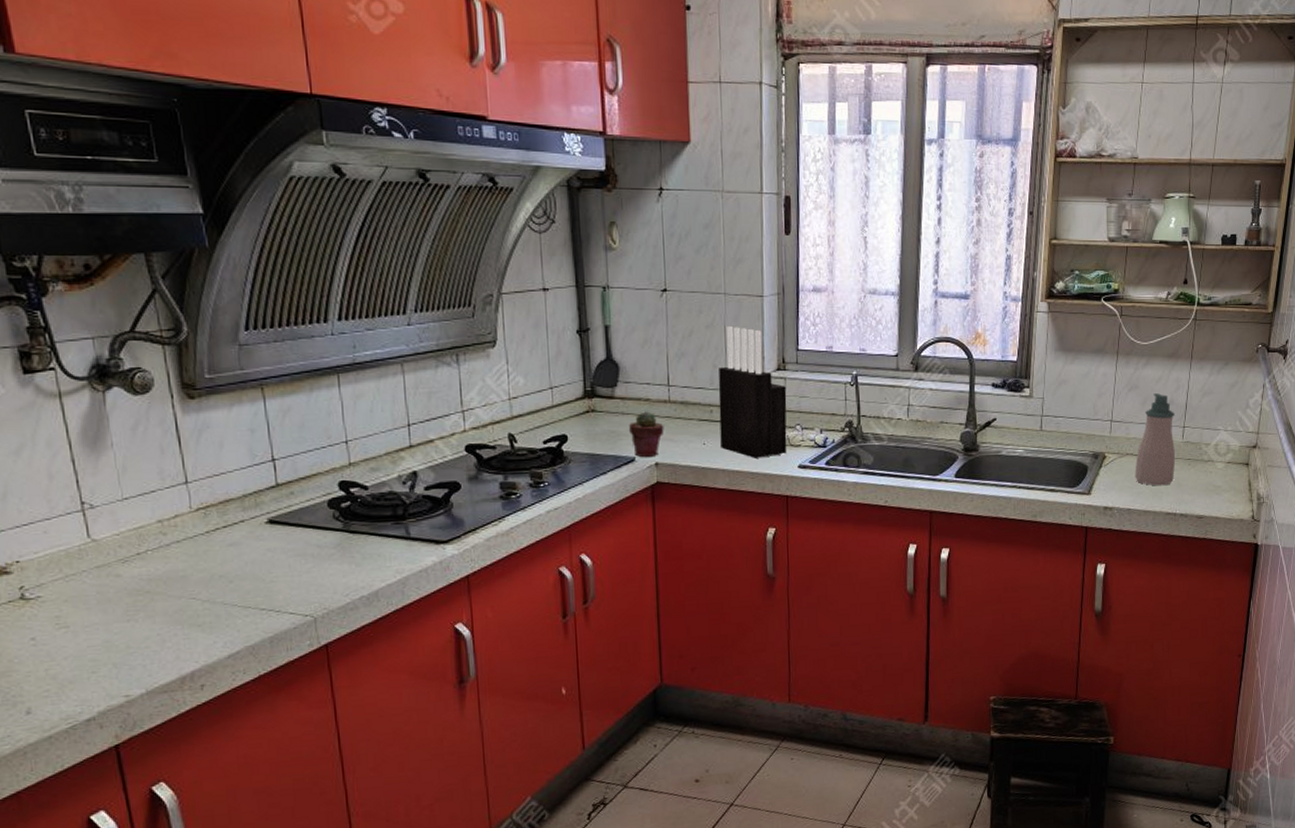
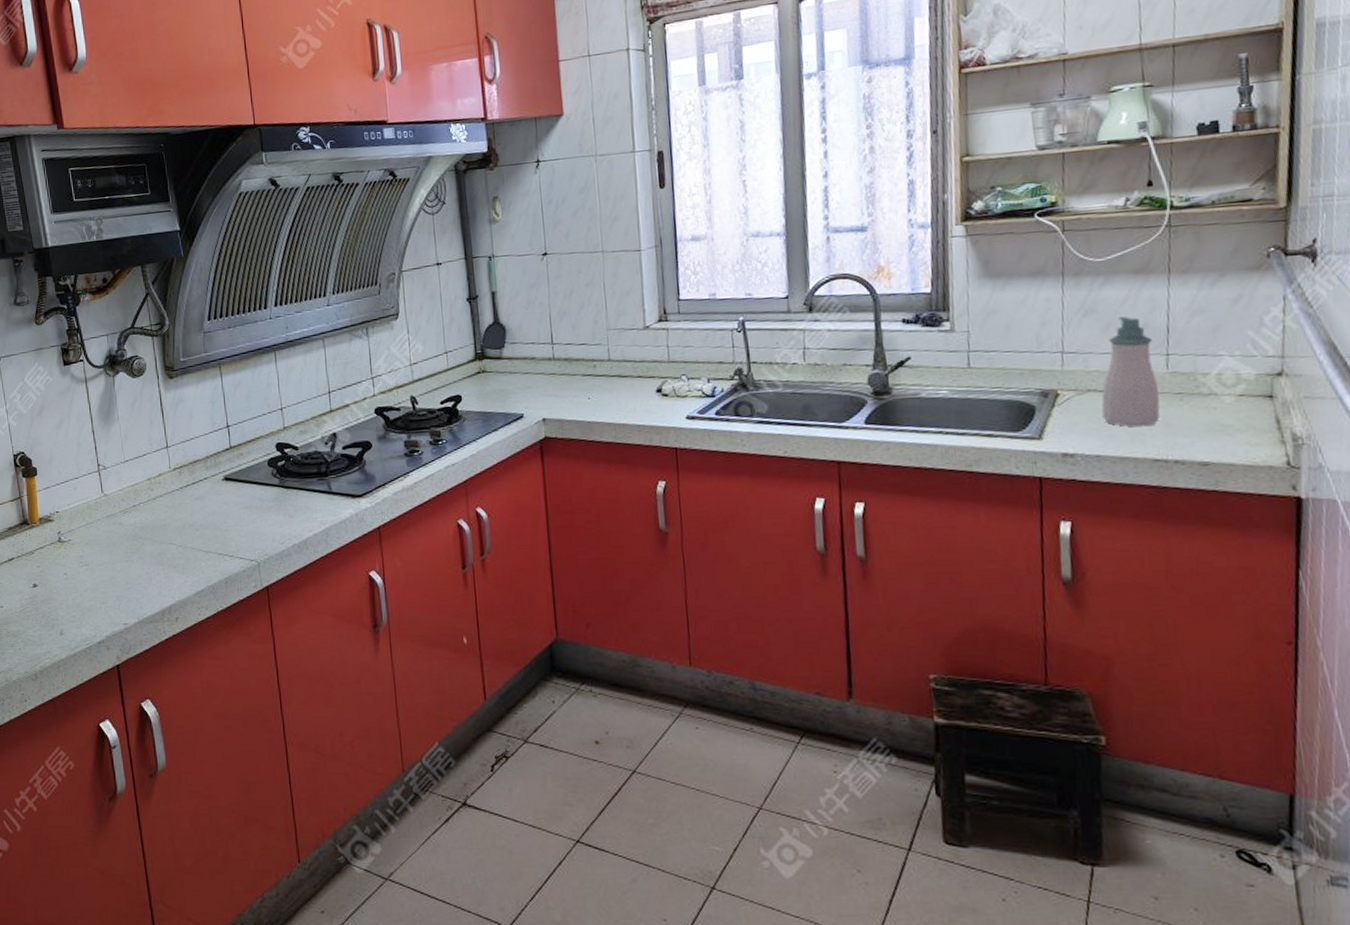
potted succulent: present [629,411,664,458] -> none [517,369,550,414]
knife block: present [718,327,787,458] -> none [600,282,674,411]

